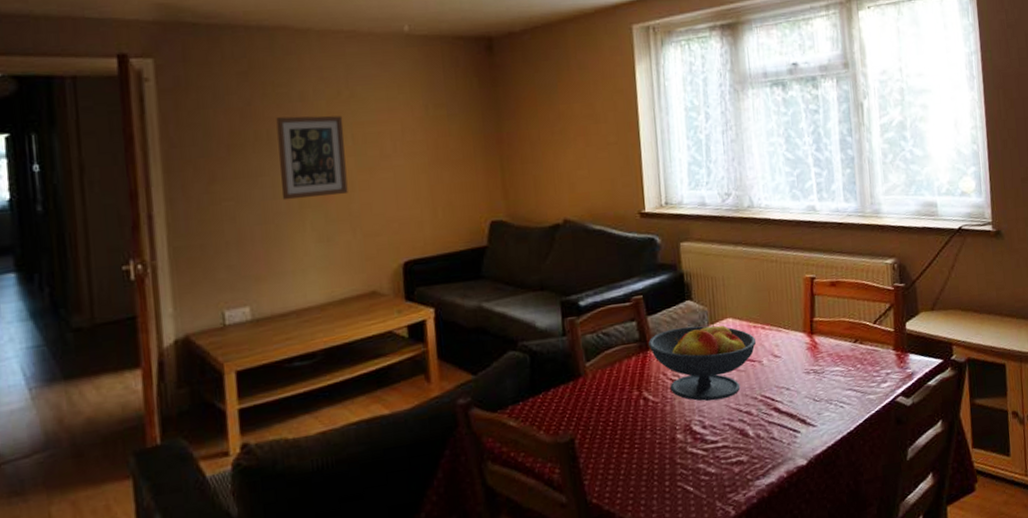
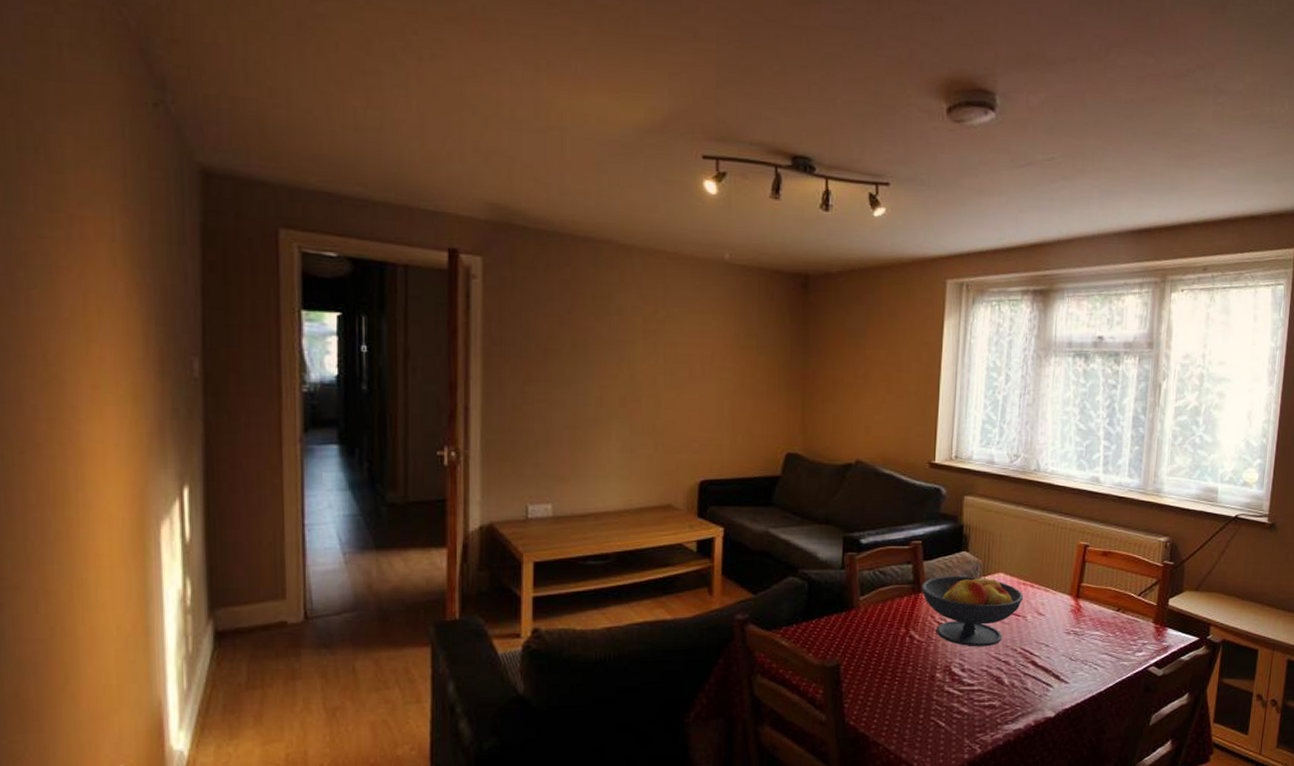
wall art: present [276,115,348,201] -> none [592,328,657,410]

